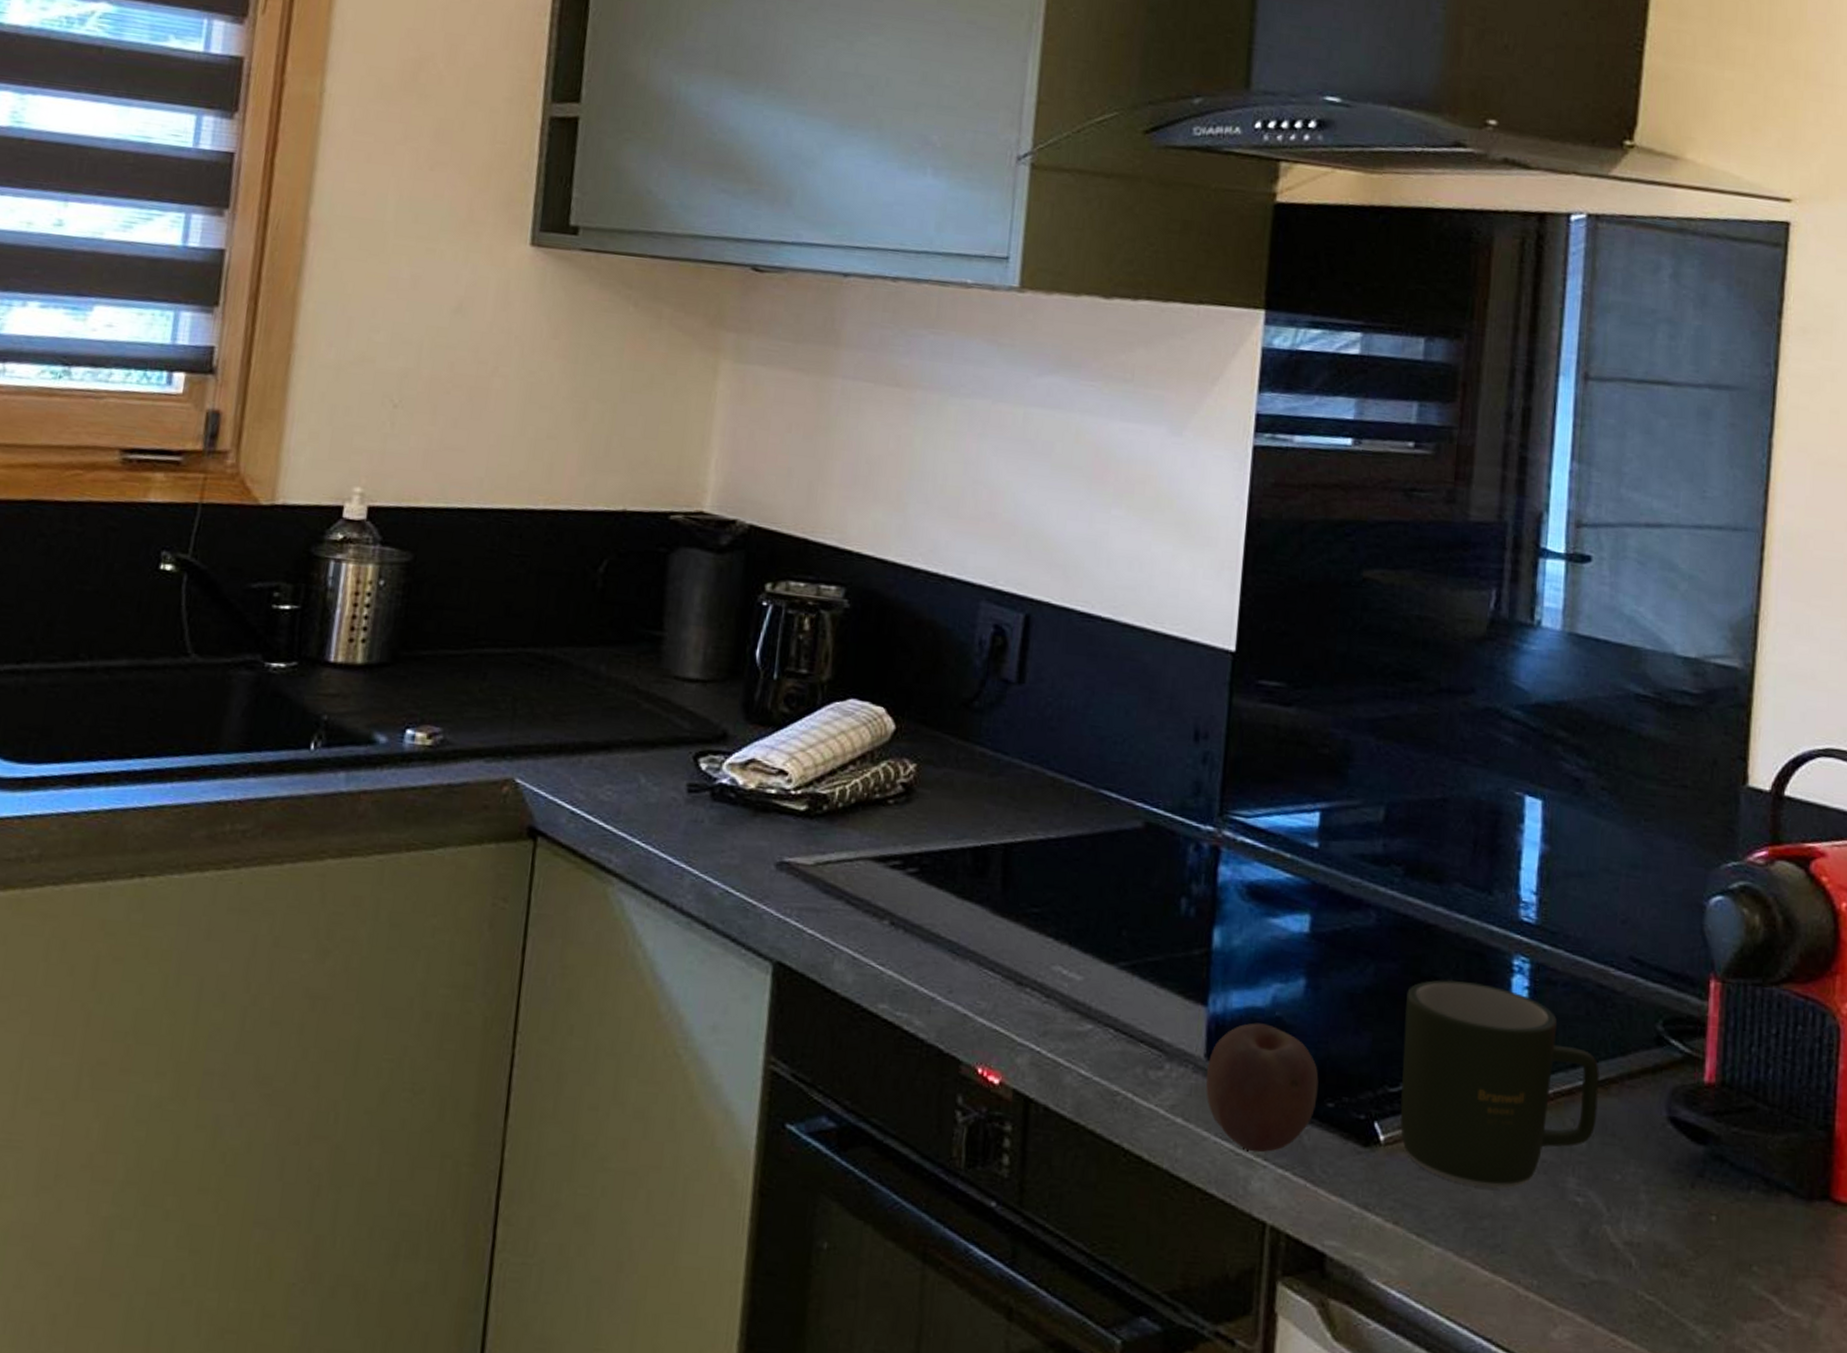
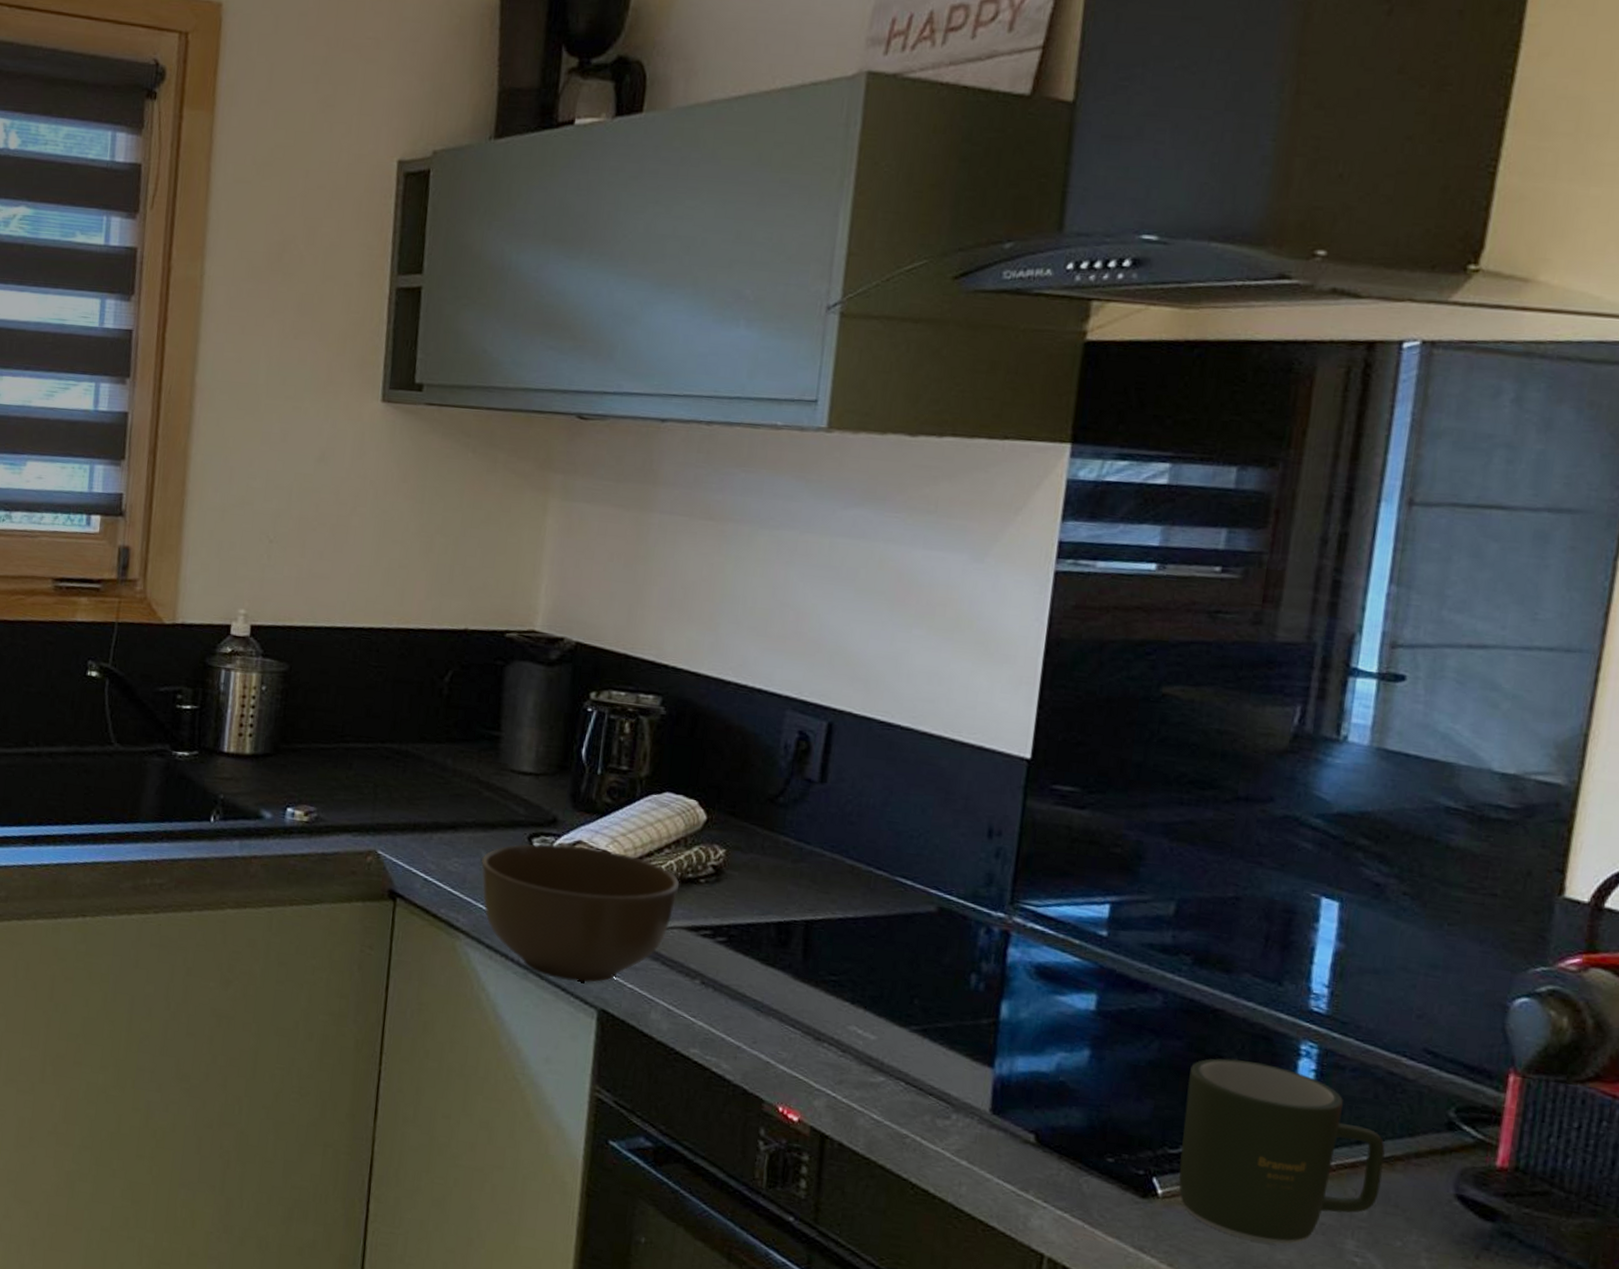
bowl: none [638,763,866,931] -> present [481,843,680,983]
fruit: present [1205,1022,1319,1153] -> none [990,1085,1100,1196]

